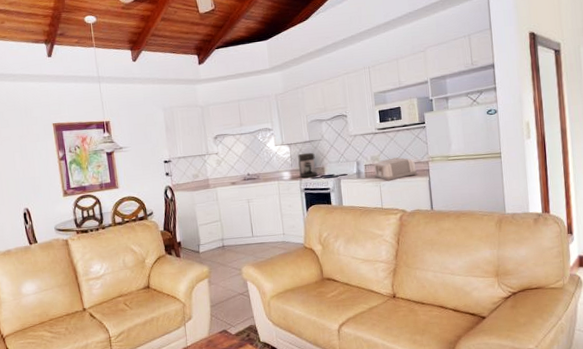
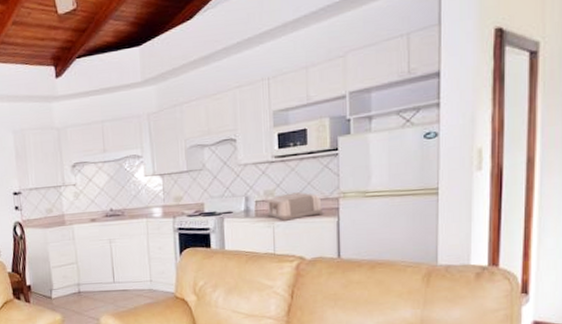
coffee maker: present [298,152,318,179] -> none [172,184,196,216]

